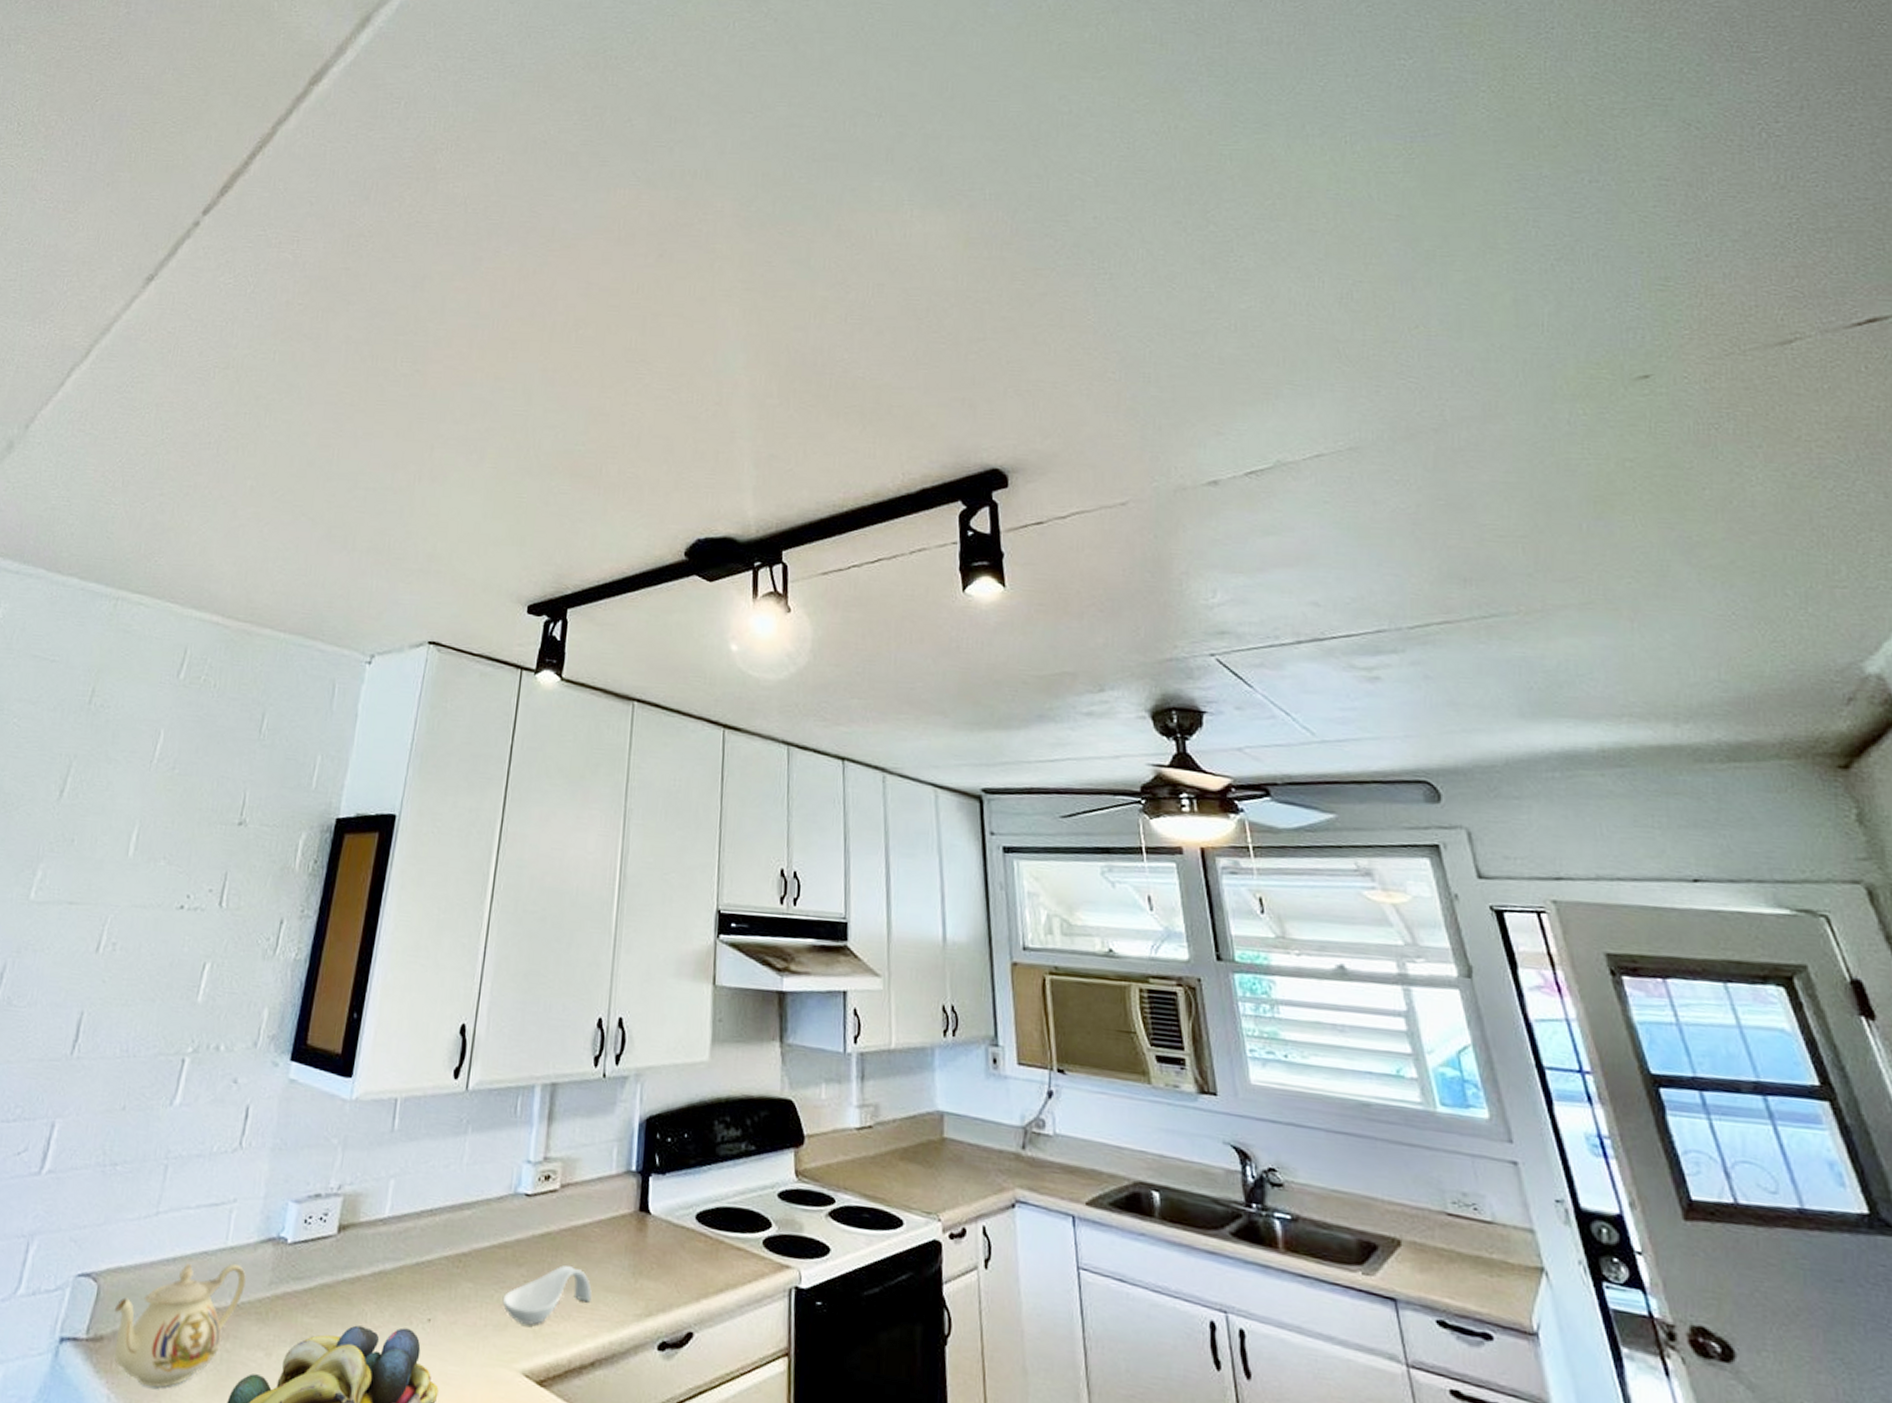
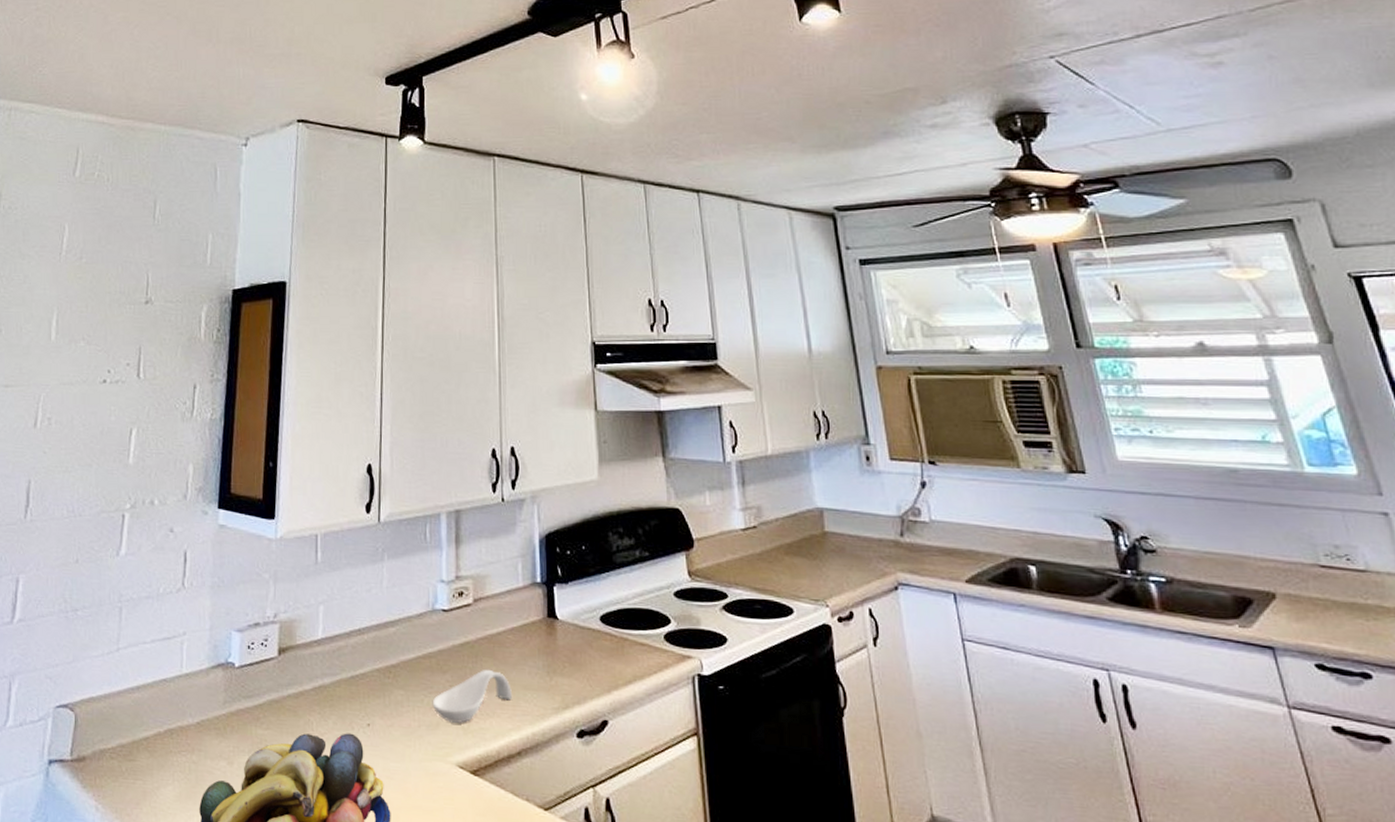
teapot: present [114,1263,246,1388] -> none [92,687,204,797]

